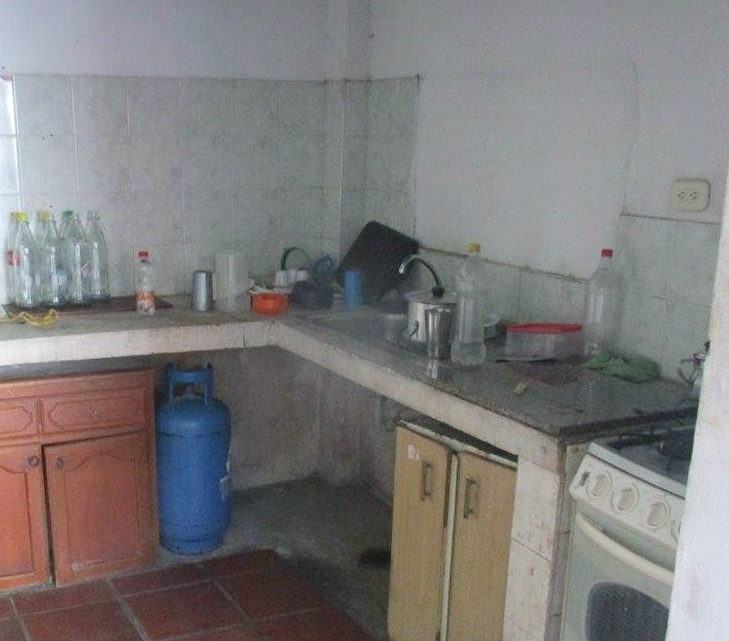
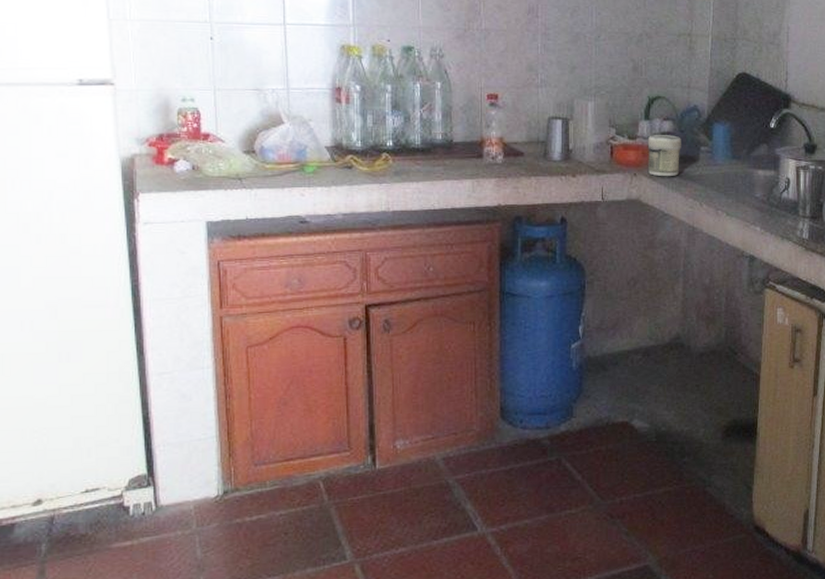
jar: none [284,284,316,324] -> present [647,135,681,177]

